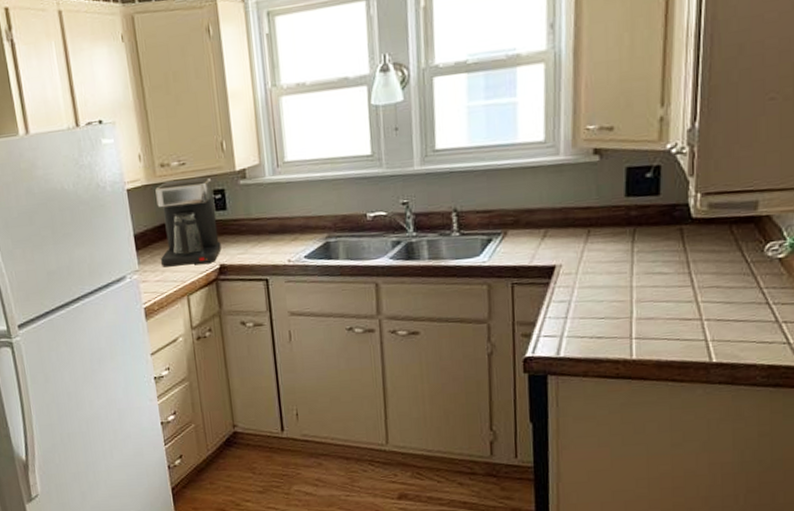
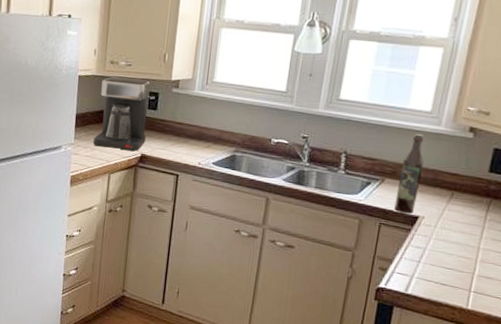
wine bottle: none [523,169,550,267] -> present [394,133,424,215]

